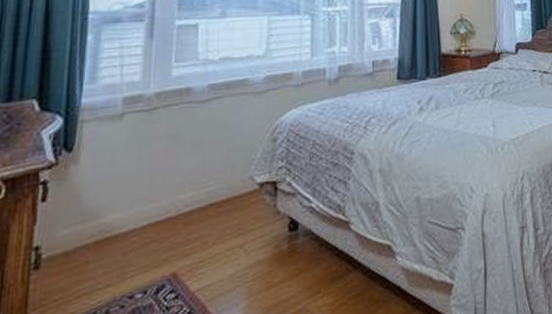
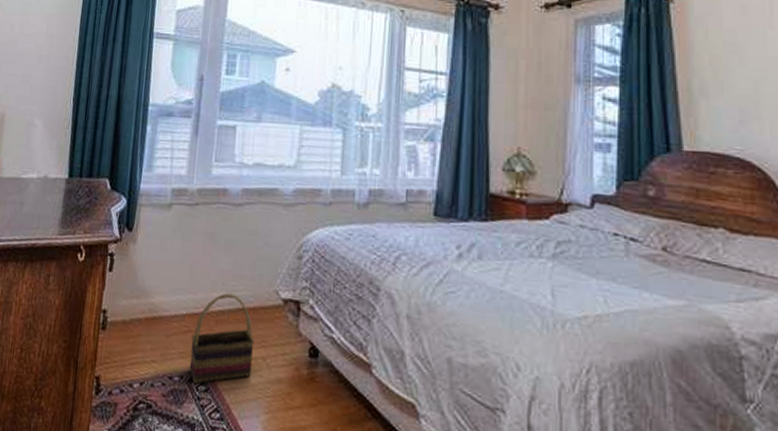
basket: none [154,190,230,294] -> present [189,293,255,384]

